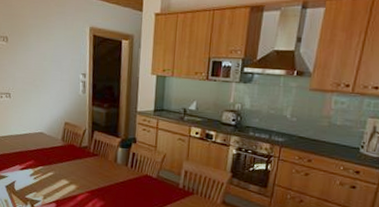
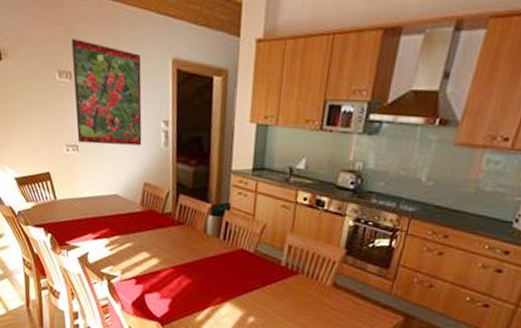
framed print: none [9,11,65,93] -> present [72,38,142,146]

